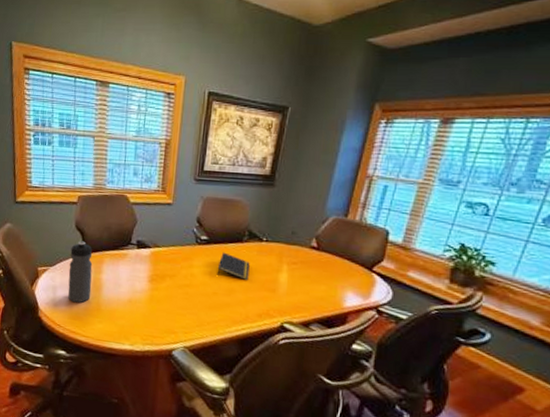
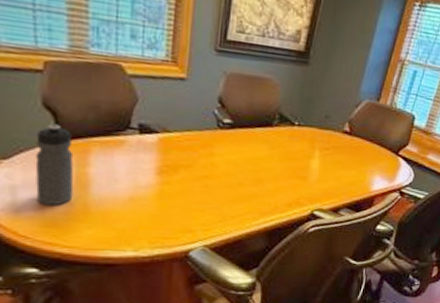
notepad: present [217,252,250,280] -> none [242,137,280,168]

